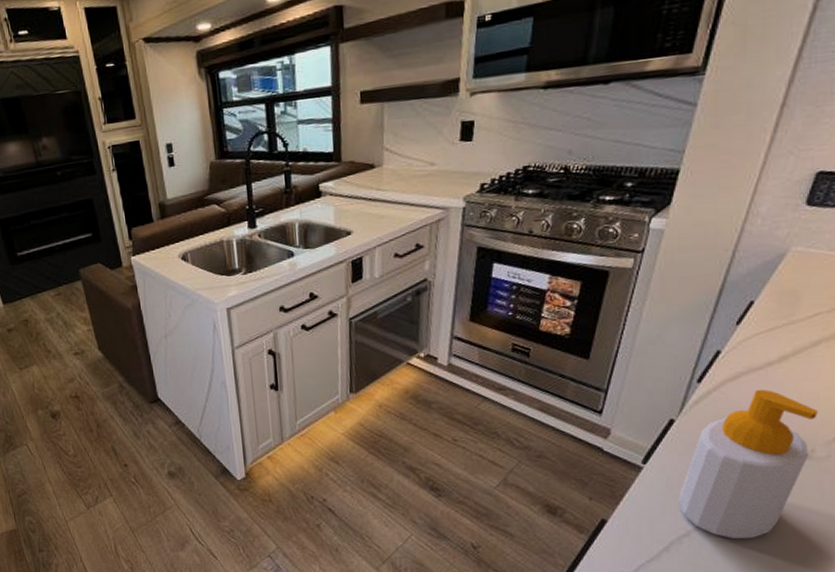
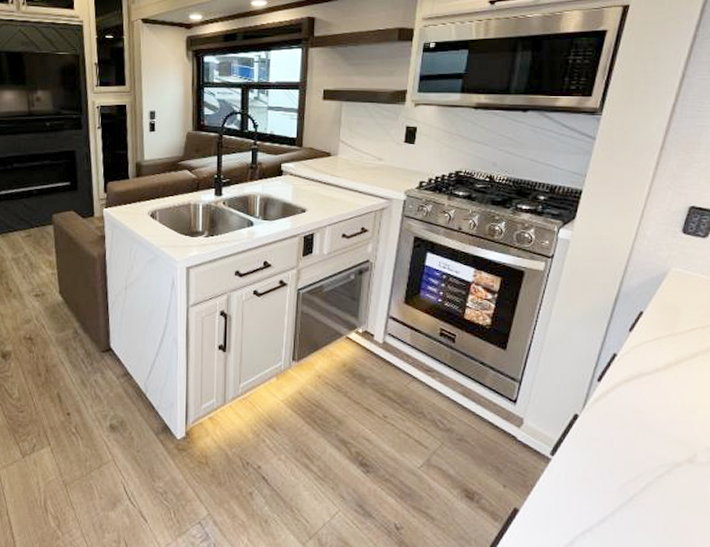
soap bottle: present [678,389,818,538] -> none [582,393,698,538]

